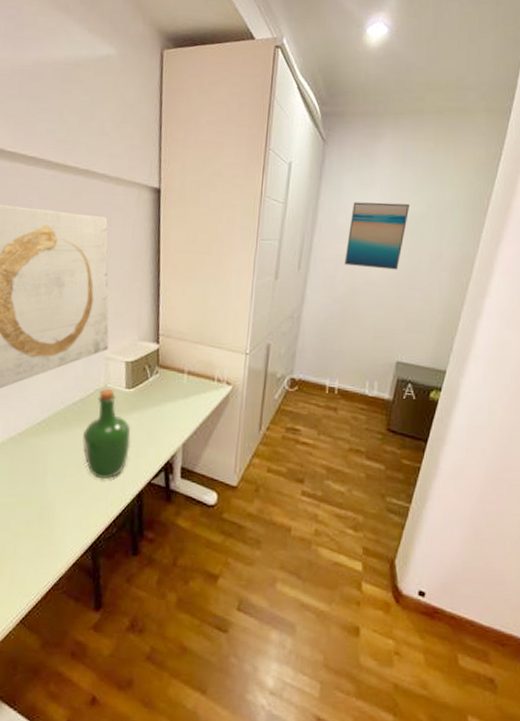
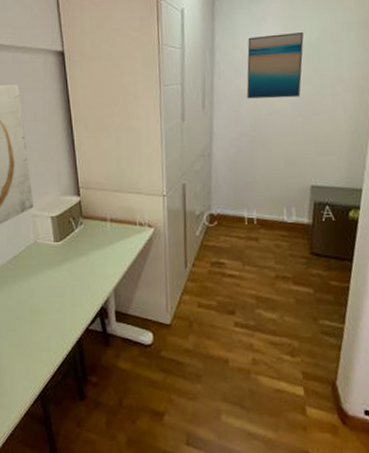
wine bottle: present [82,389,131,480] -> none [20,244,66,331]

